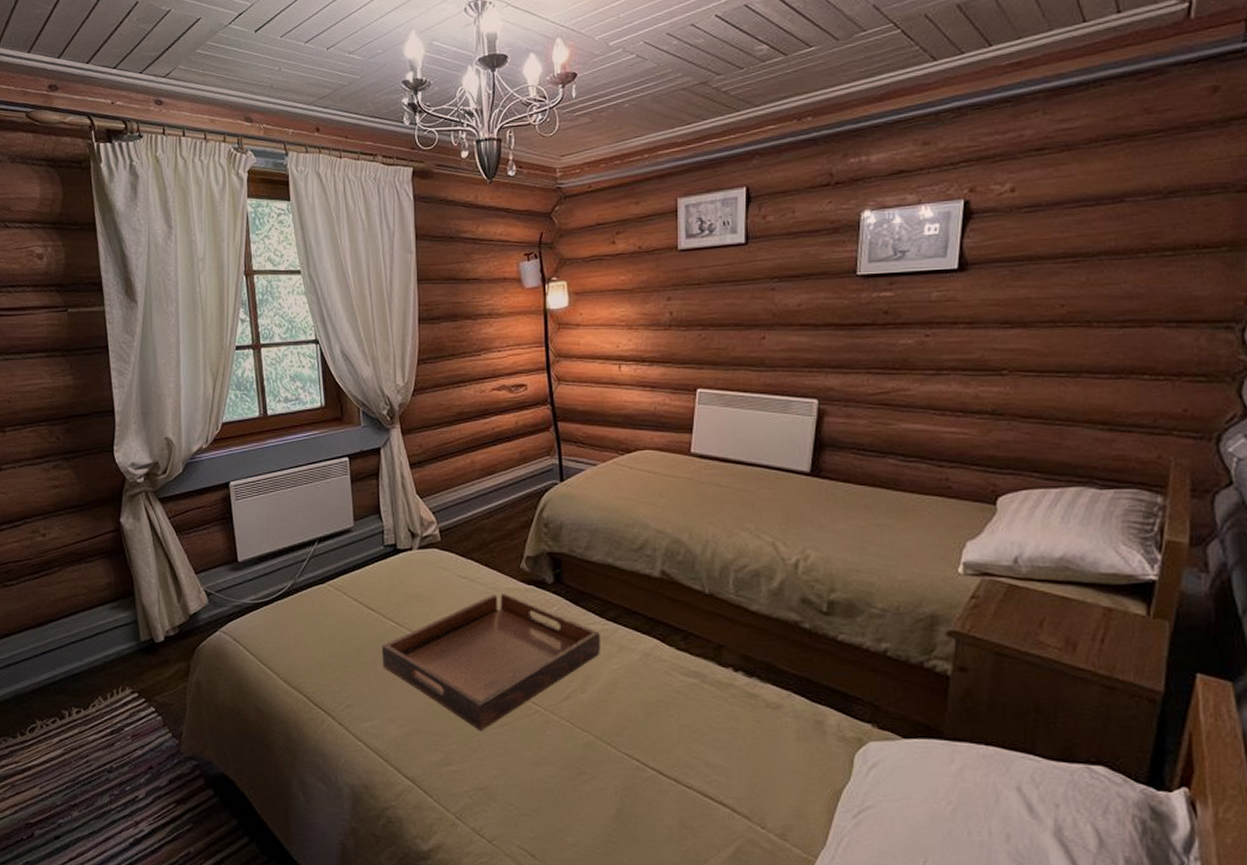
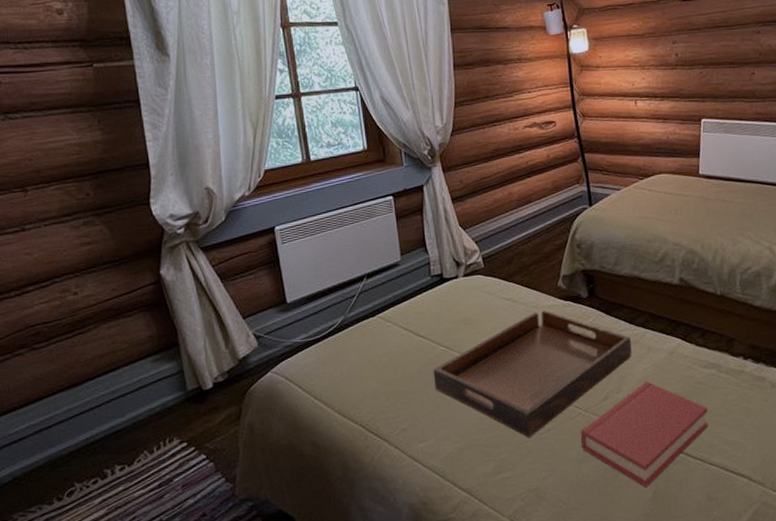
hardback book: none [537,683,686,803] -> present [580,381,709,488]

